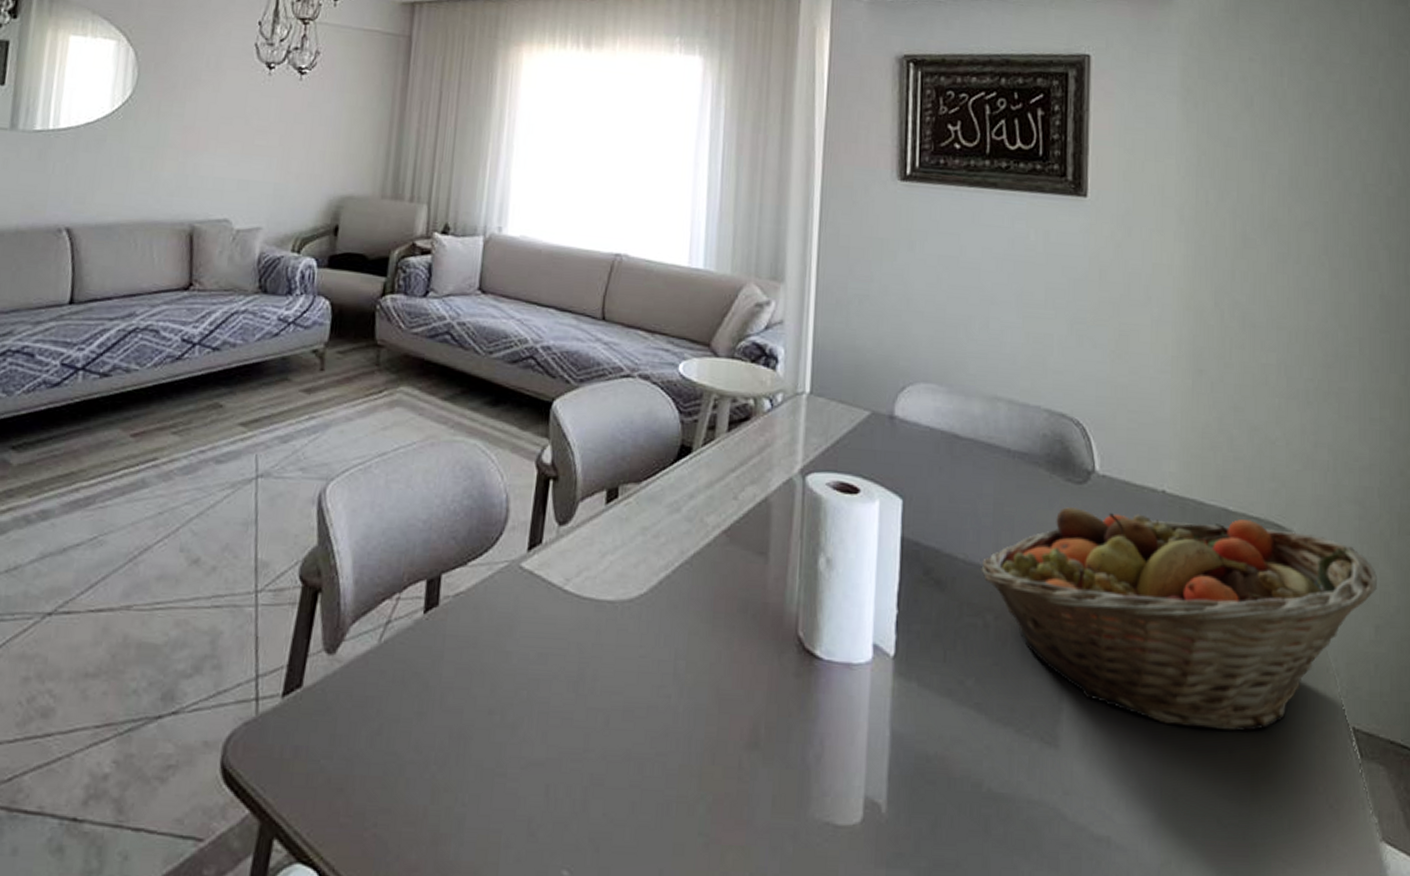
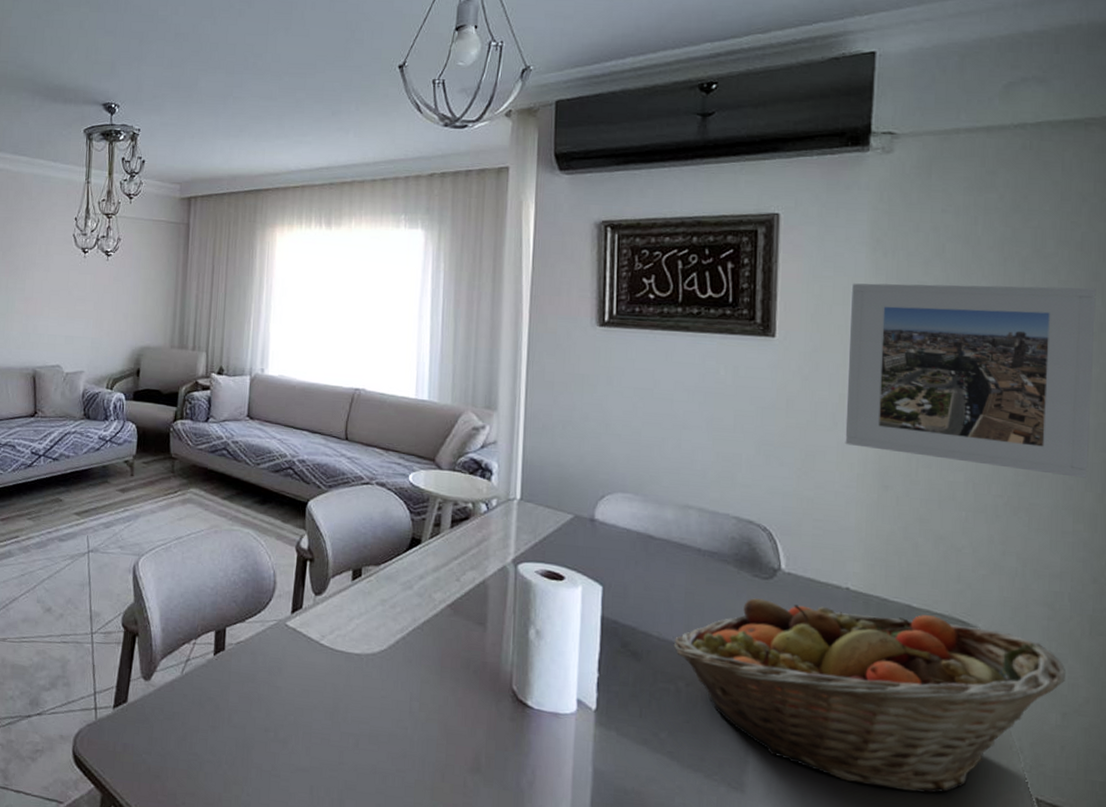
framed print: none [1157,137,1394,358] -> present [843,283,1096,478]

